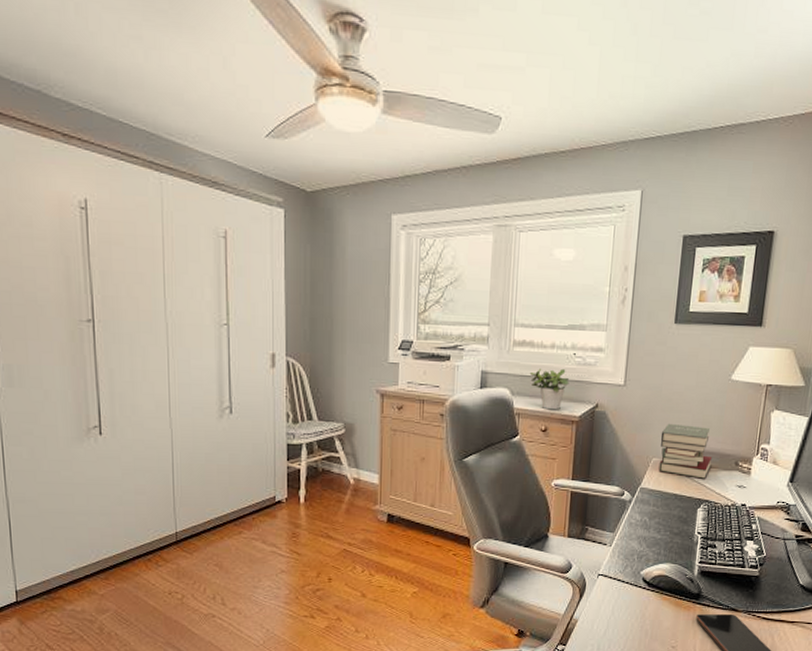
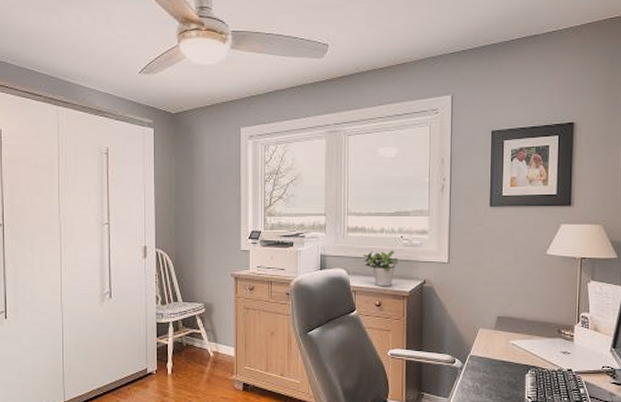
books: present [658,424,713,479] -> none [485,296,536,346]

